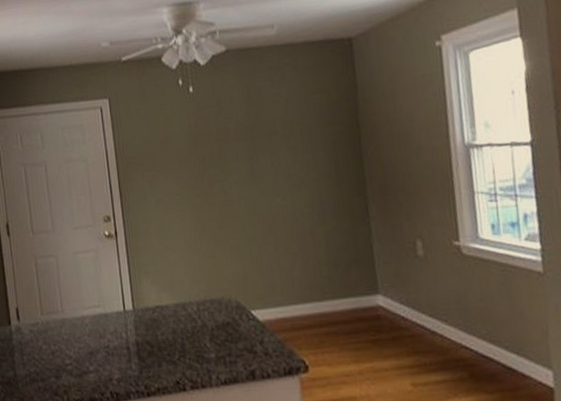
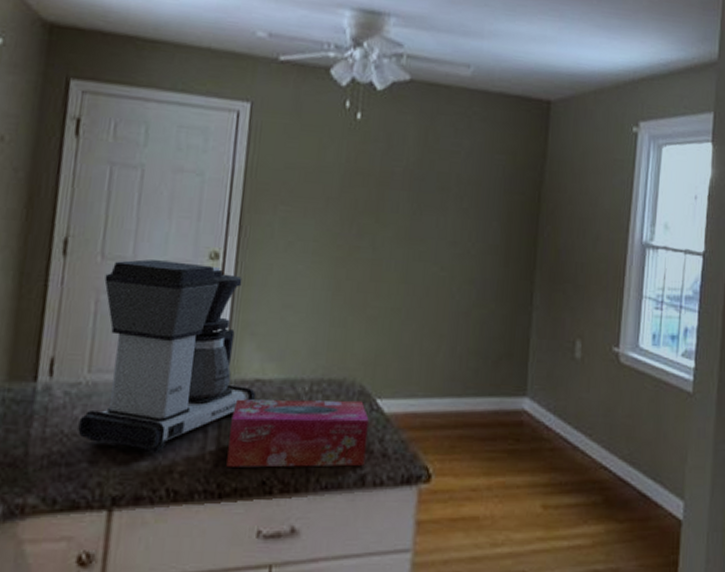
coffee maker: none [37,226,159,367] -> present [78,259,257,452]
tissue box: none [144,313,252,373] -> present [226,399,369,468]

